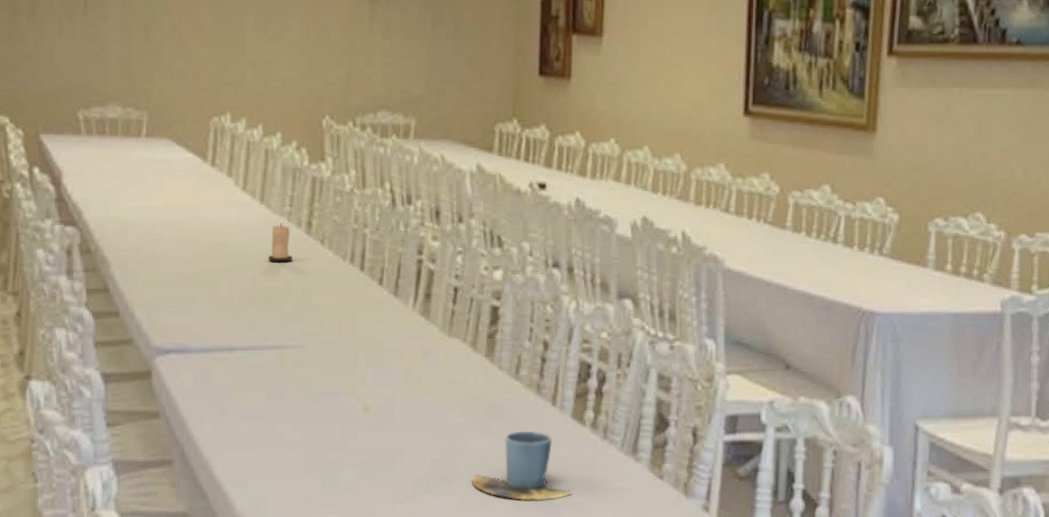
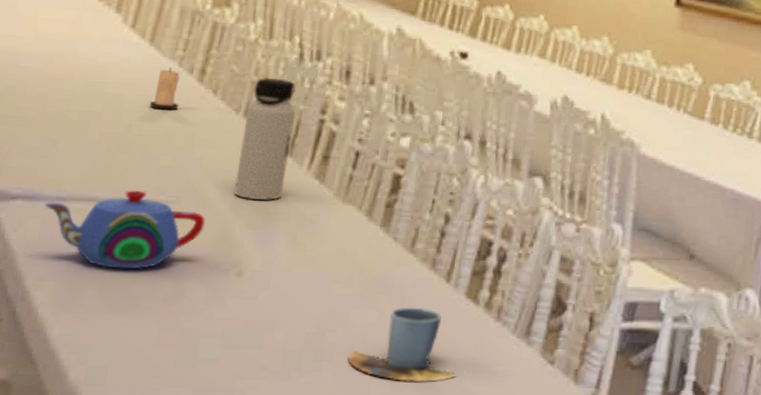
teapot: none [194,338,331,410] -> present [44,190,206,270]
water bottle: none [351,224,396,340] -> present [234,78,296,200]

